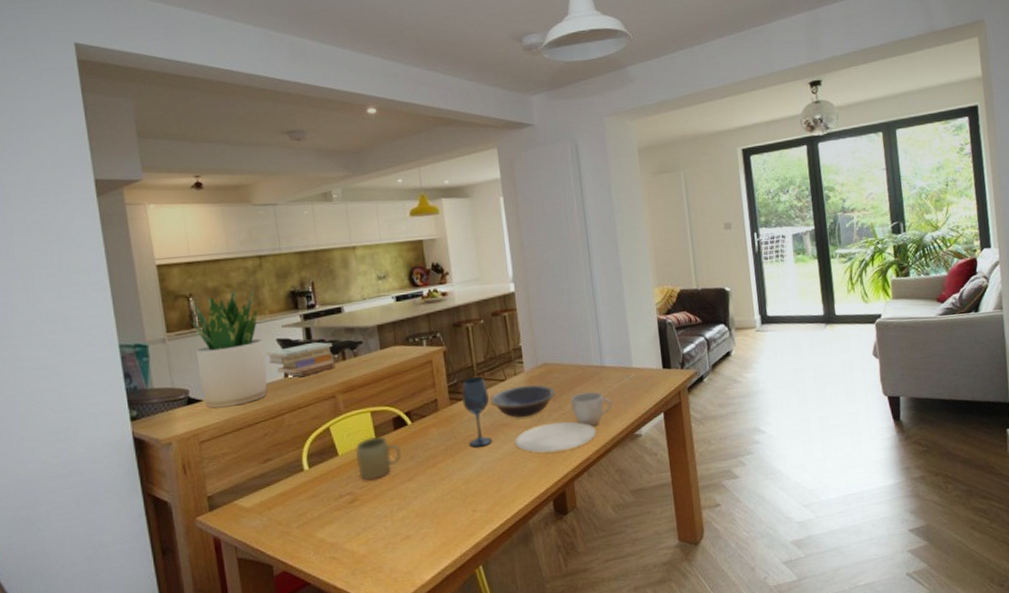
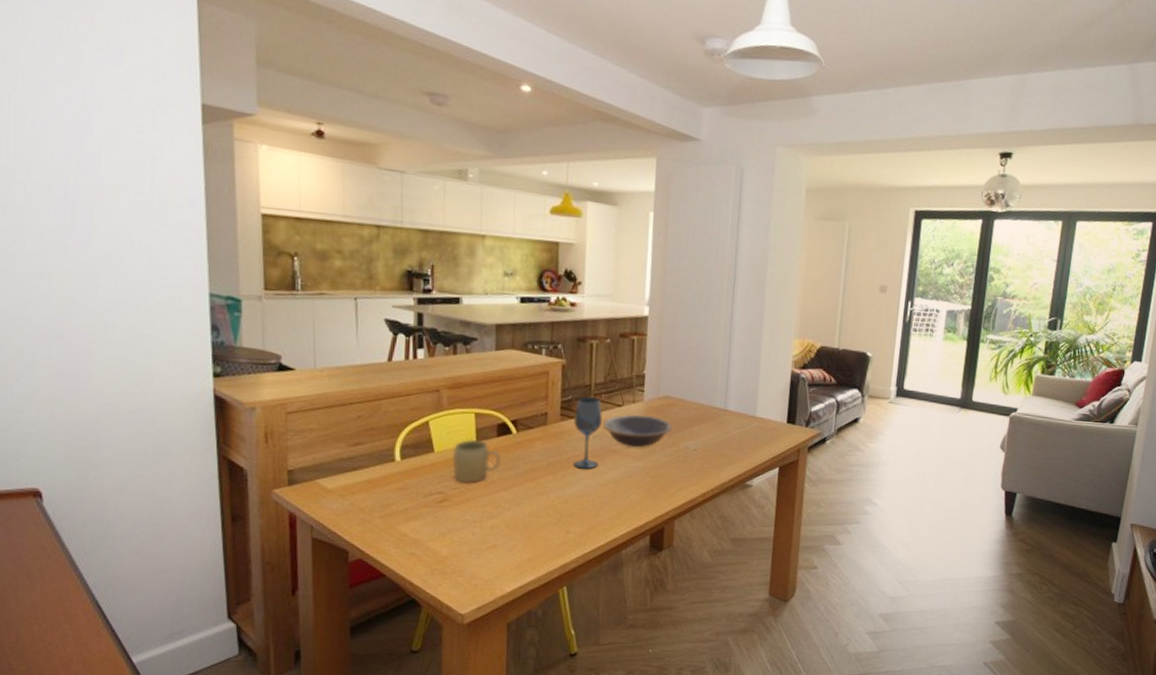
planter: present [189,285,268,409] -> none [291,253,370,382]
books: present [266,341,335,378] -> none [371,329,445,365]
plate: present [515,421,596,453] -> none [621,457,707,488]
cup: present [571,391,613,426] -> none [686,433,729,468]

